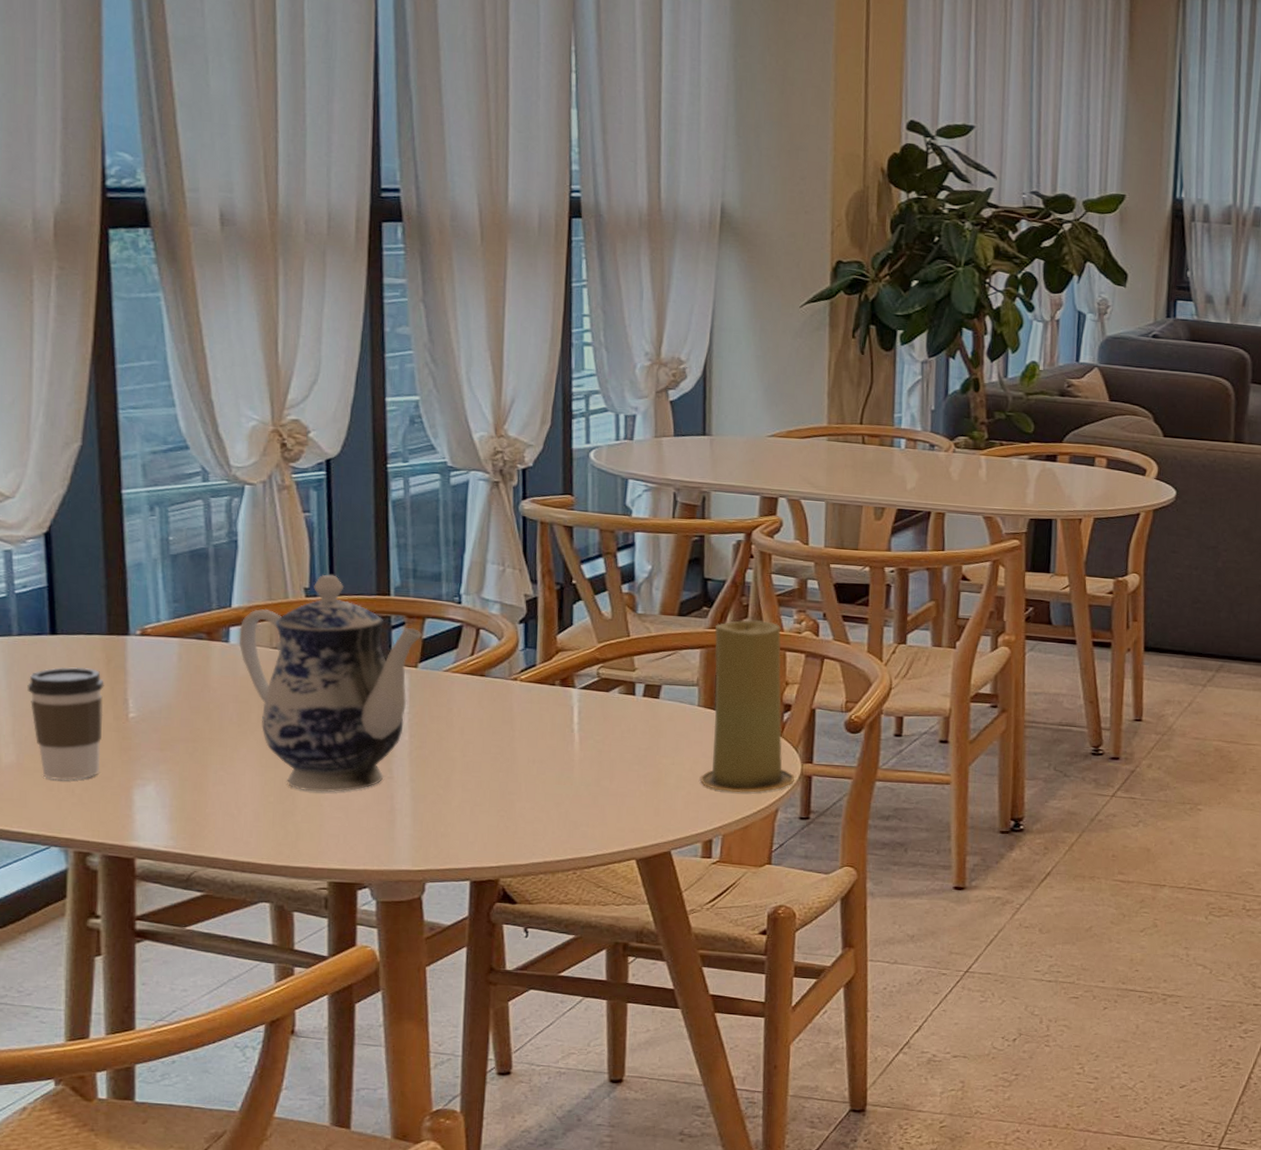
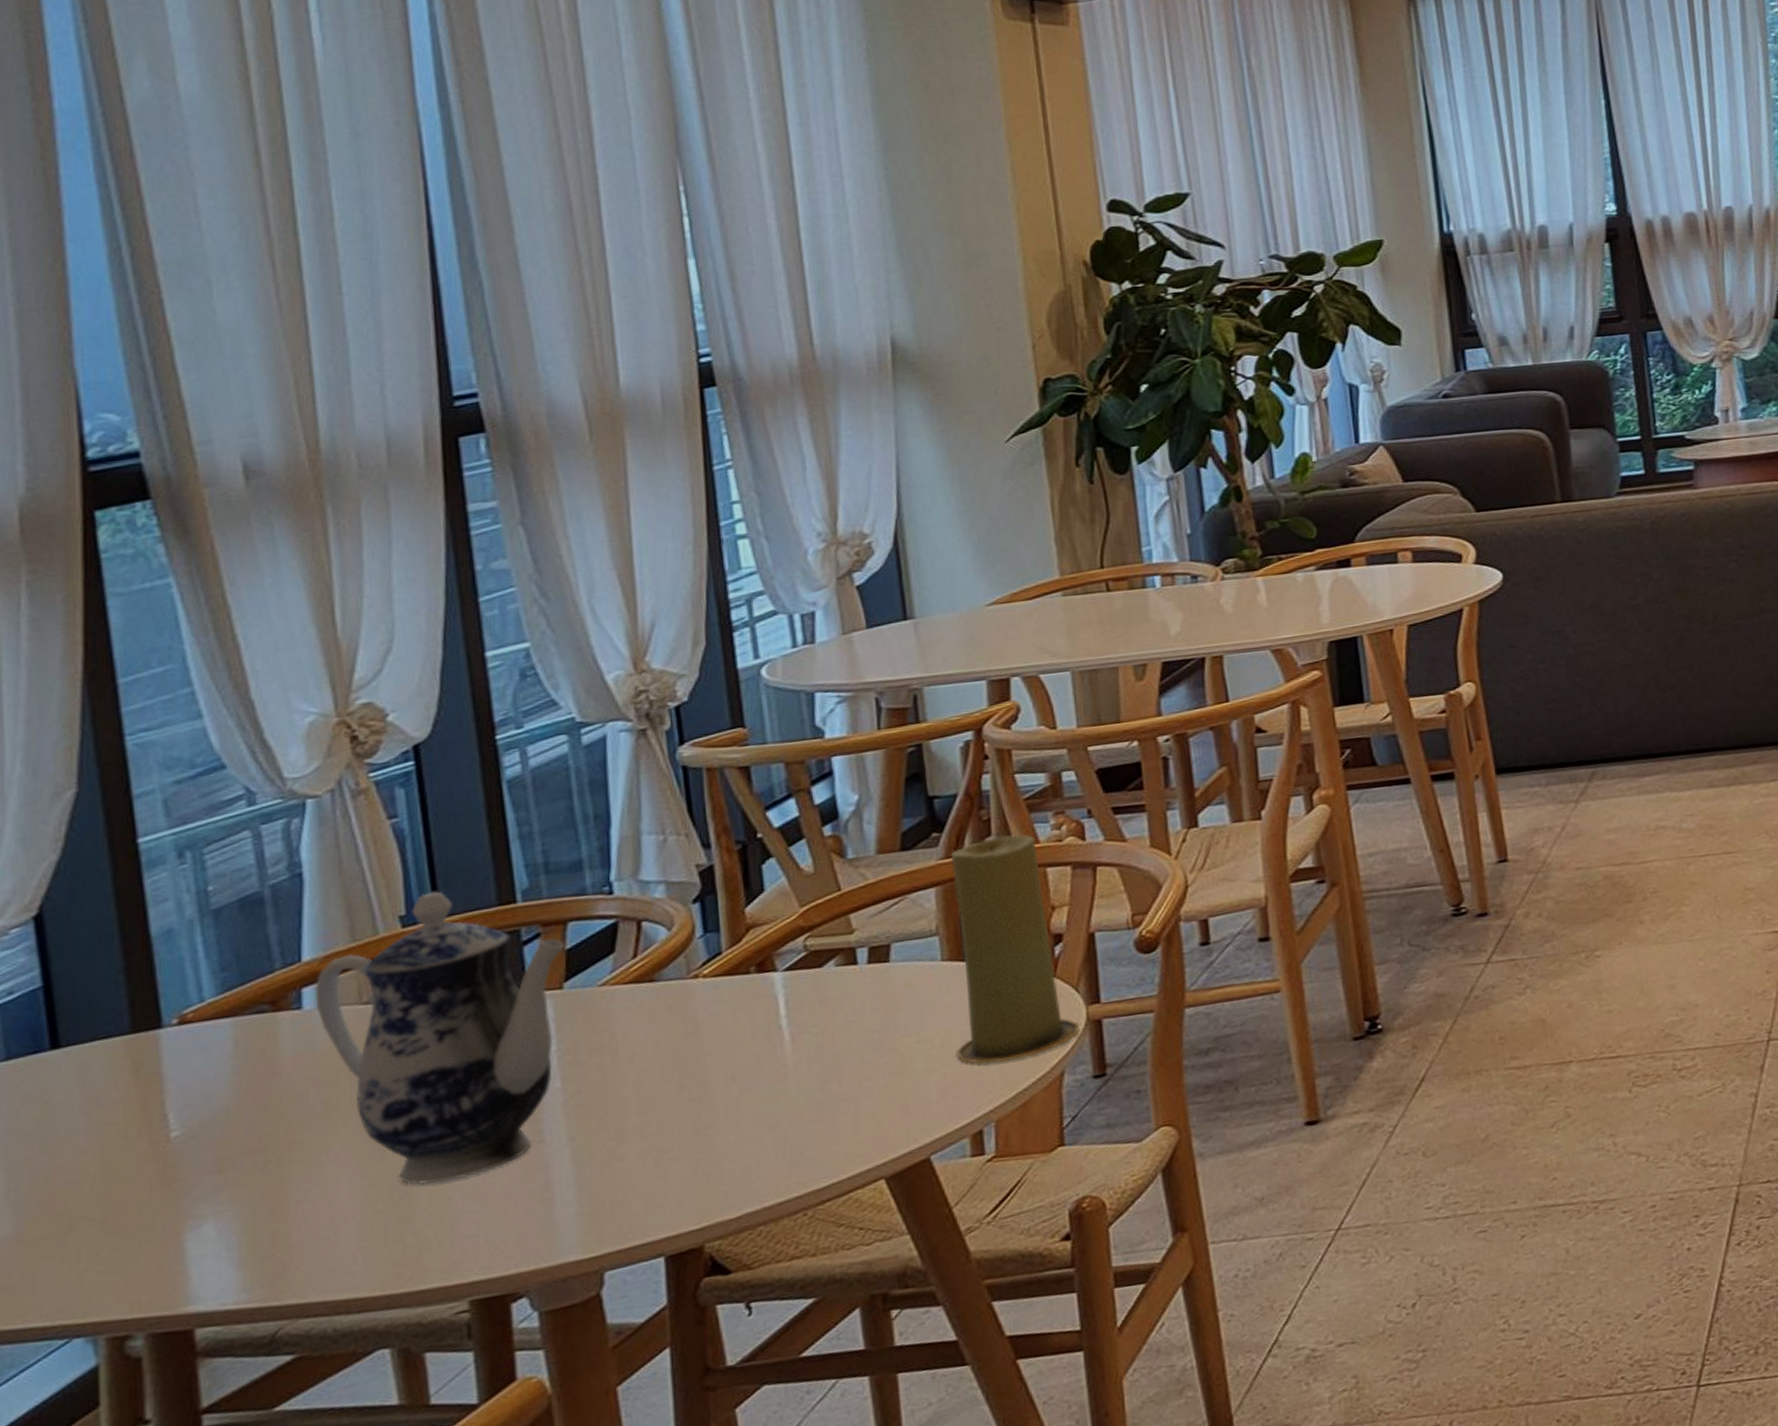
coffee cup: present [27,667,104,781] -> none [23,1083,134,1246]

